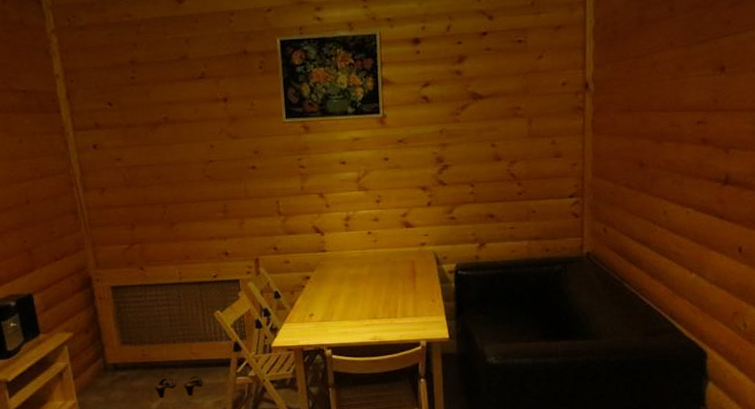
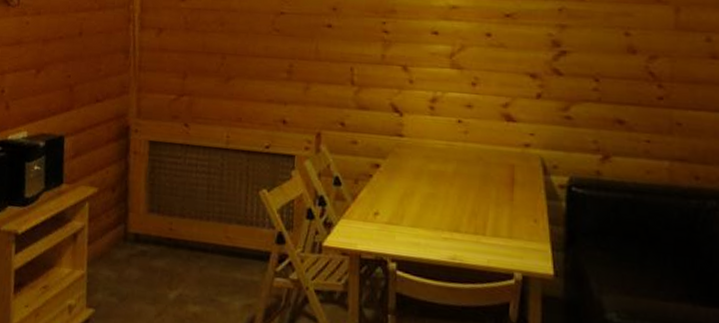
slippers: present [154,376,203,398] -> none [176,262,234,292]

